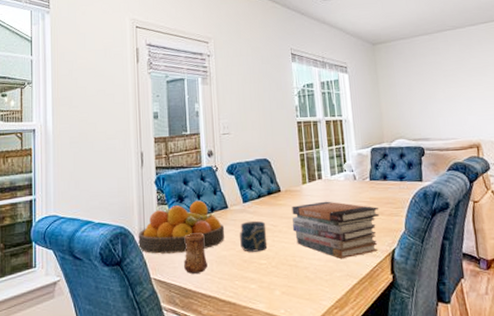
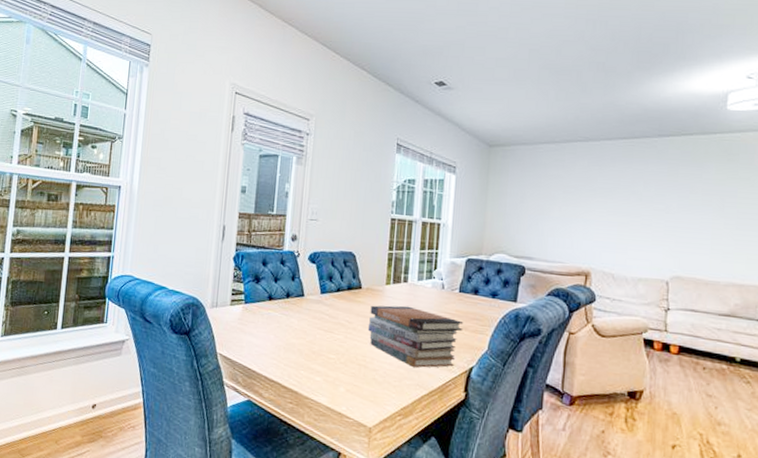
fruit bowl: present [138,200,225,254] -> none [209,283,298,334]
cup: present [184,234,208,274] -> none [251,316,276,357]
cup: present [240,220,268,252] -> none [311,313,341,346]

